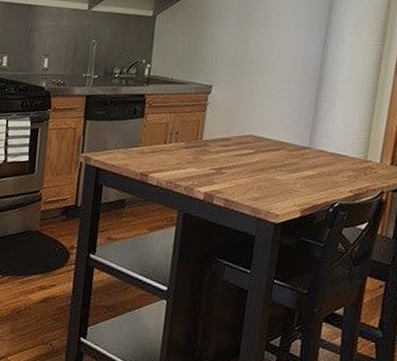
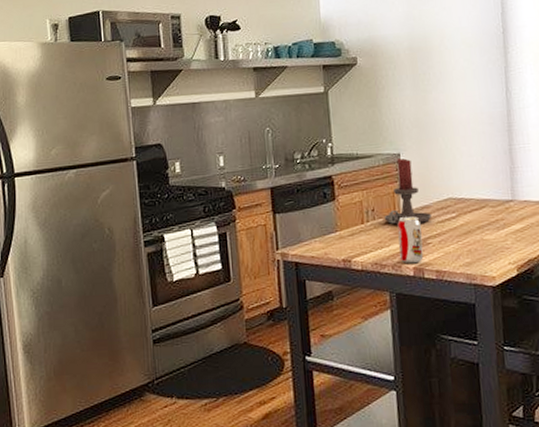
candle holder: none [186,90,232,154] -> present [384,158,432,225]
beverage can: none [193,144,220,190] -> present [397,216,424,264]

